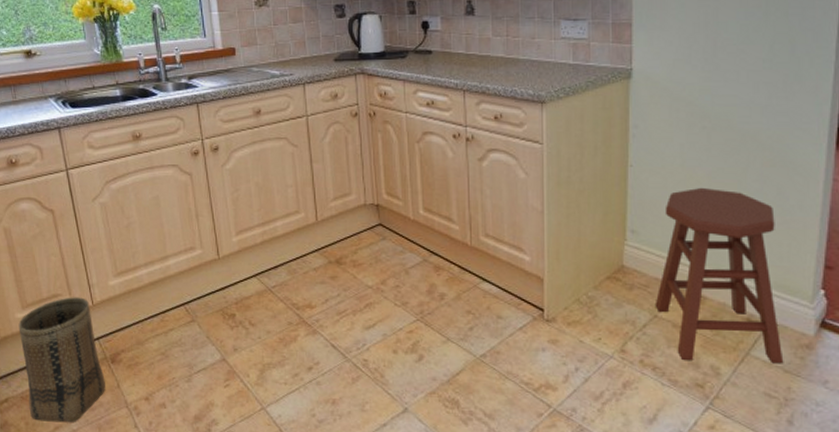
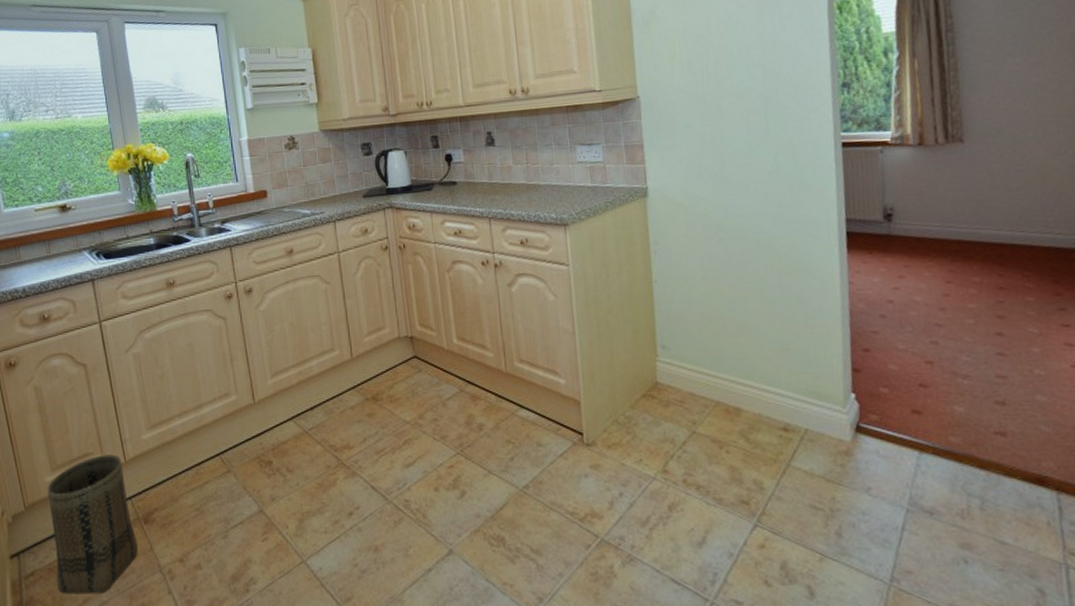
stool: present [655,187,784,364] -> none [692,298,825,476]

